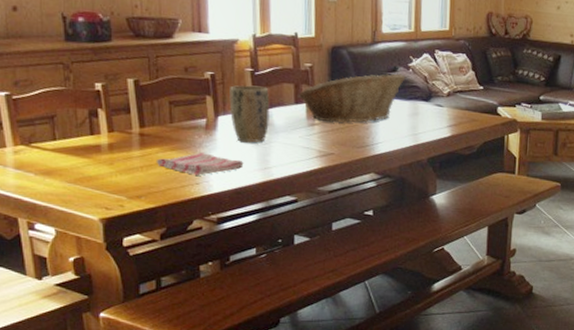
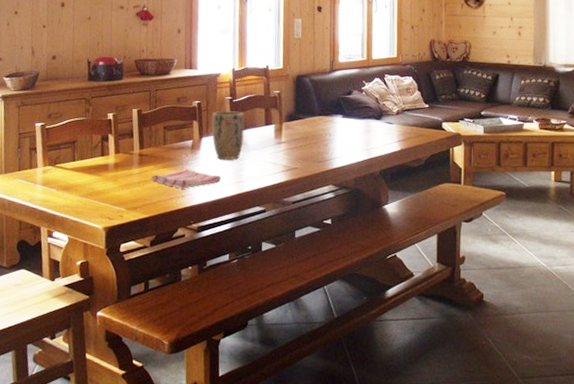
fruit basket: present [298,73,406,123] -> none [268,96,360,141]

